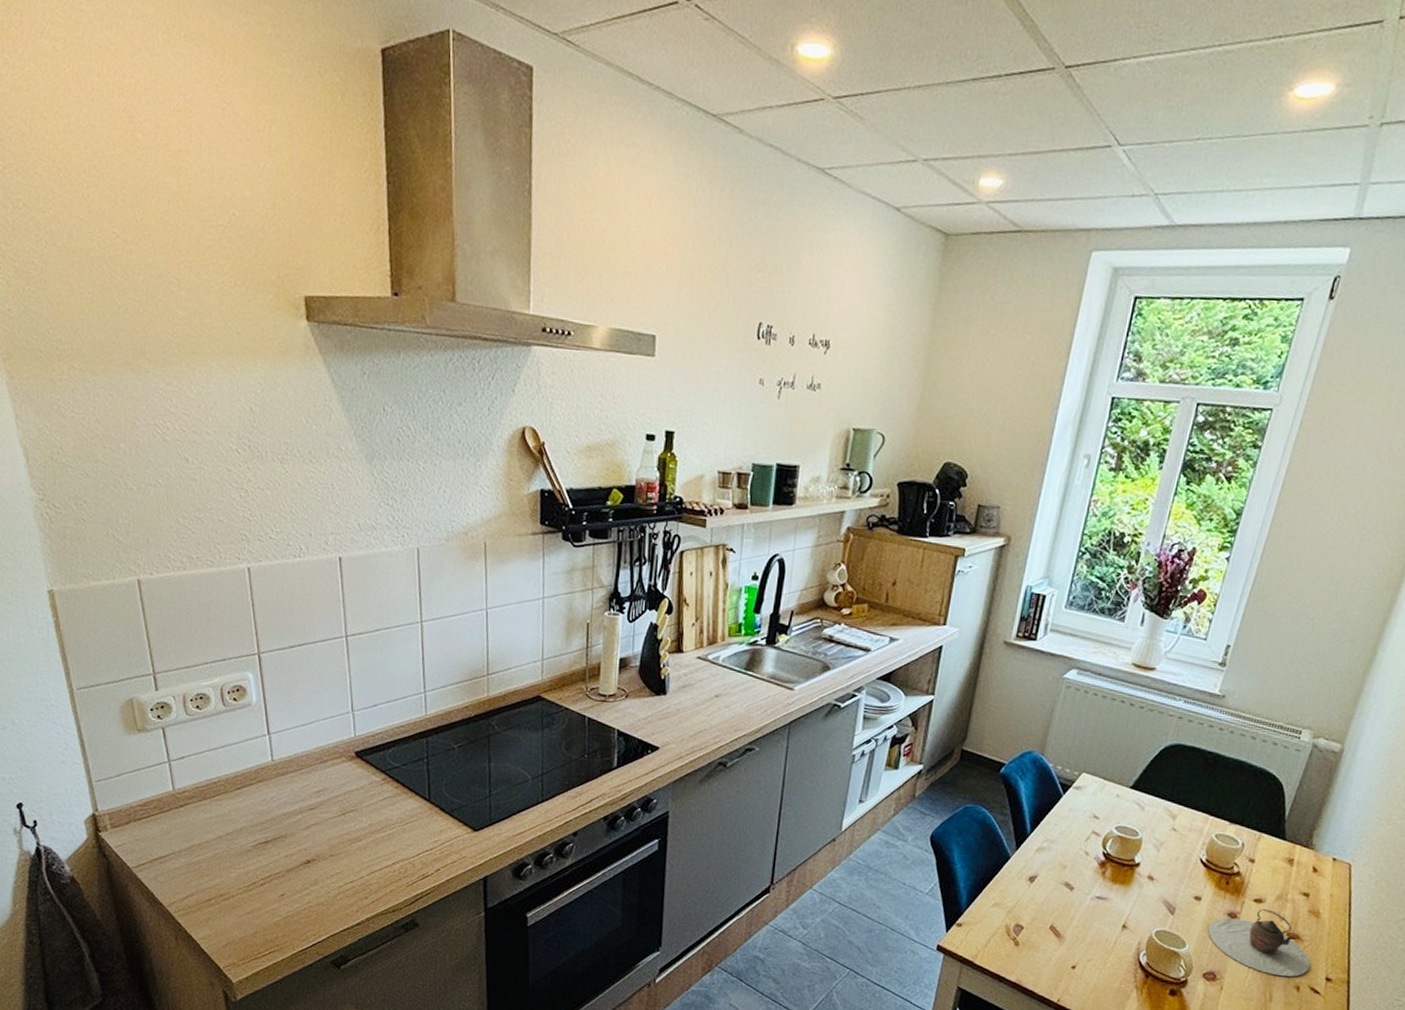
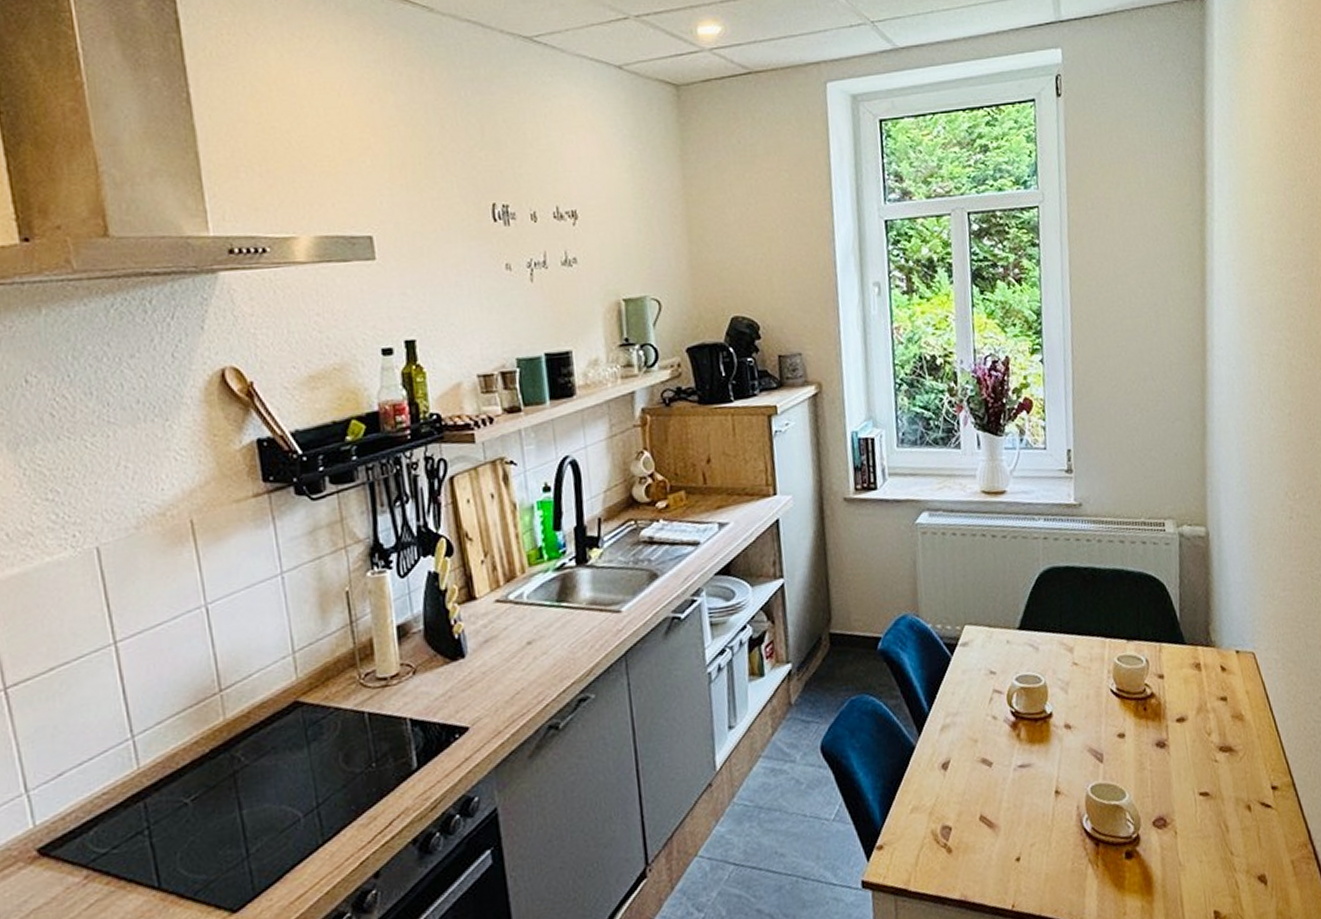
teapot: present [1208,909,1311,977] -> none [1142,726,1253,801]

